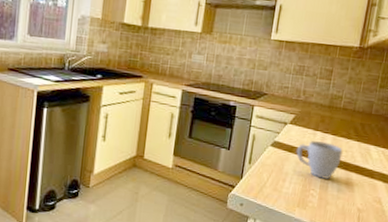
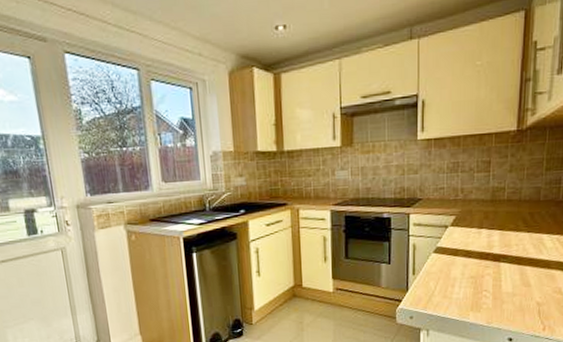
mug: present [296,141,343,179] -> none [462,239,513,278]

